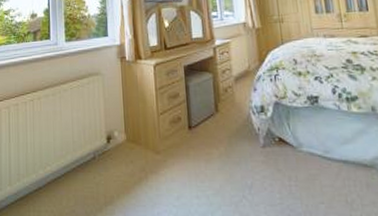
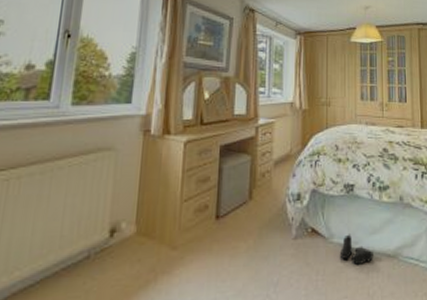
boots: none [310,143,348,174] -> present [339,234,373,266]

